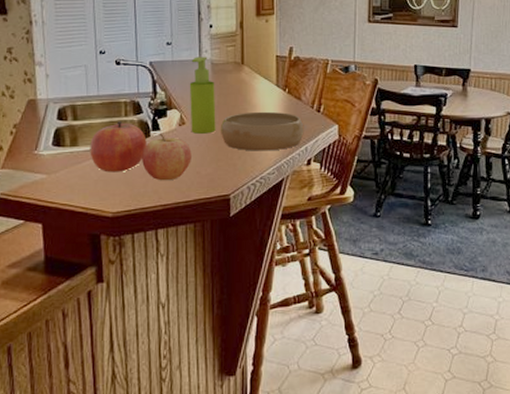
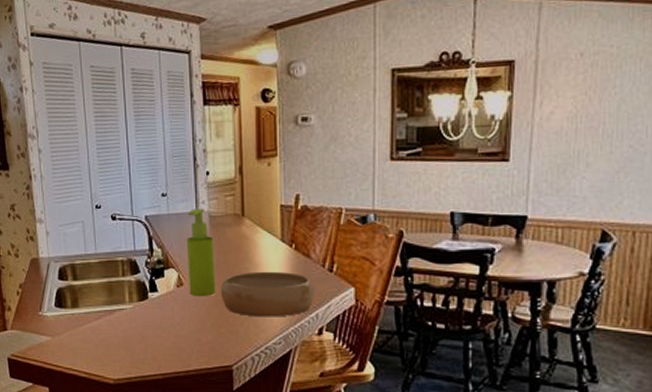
fruit: present [90,121,147,173] -> none [90,282,145,337]
fruit: present [142,133,192,181] -> none [141,294,191,348]

